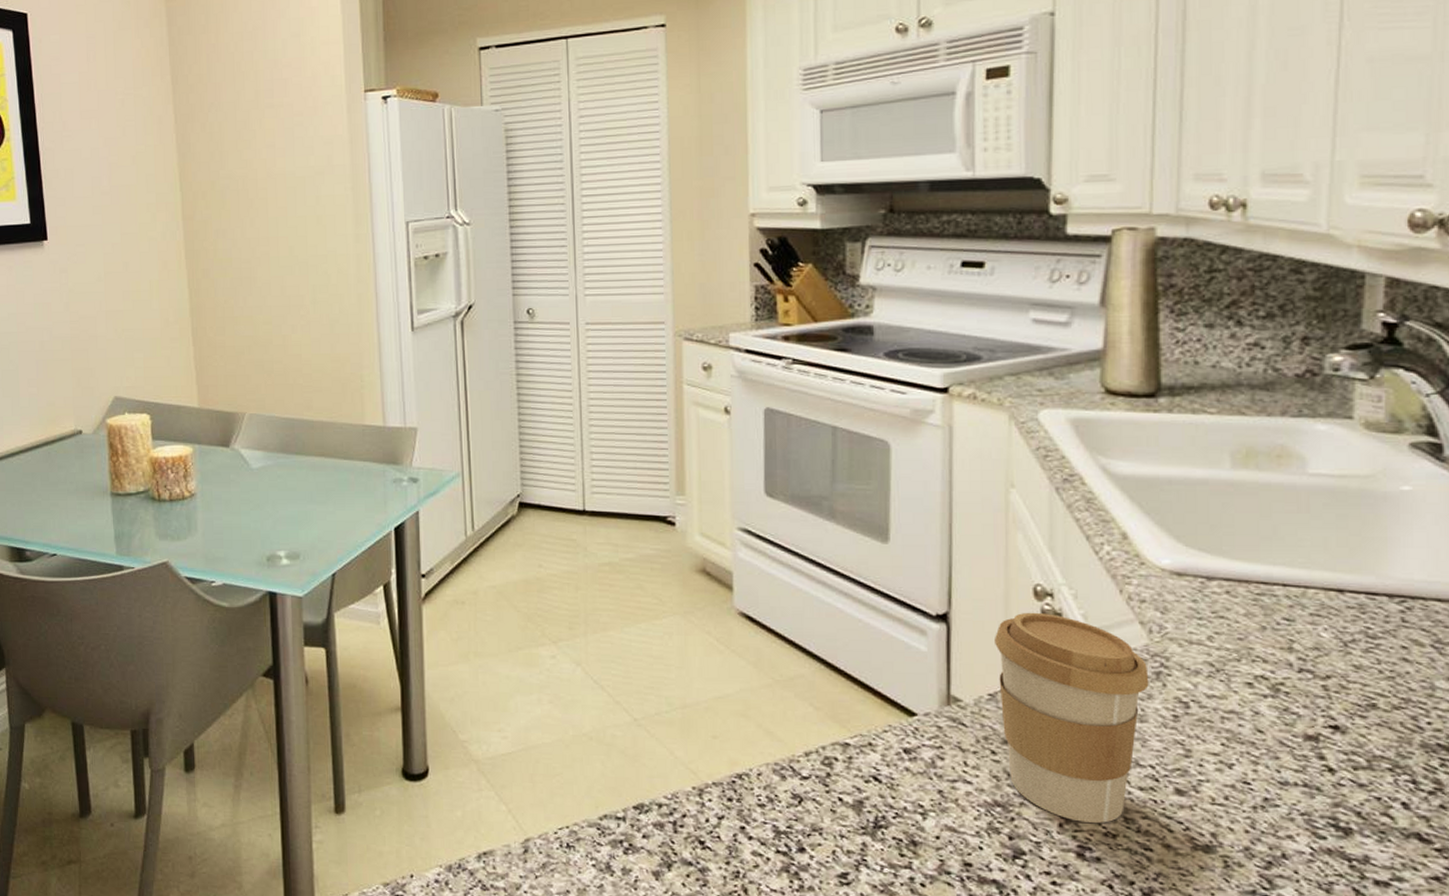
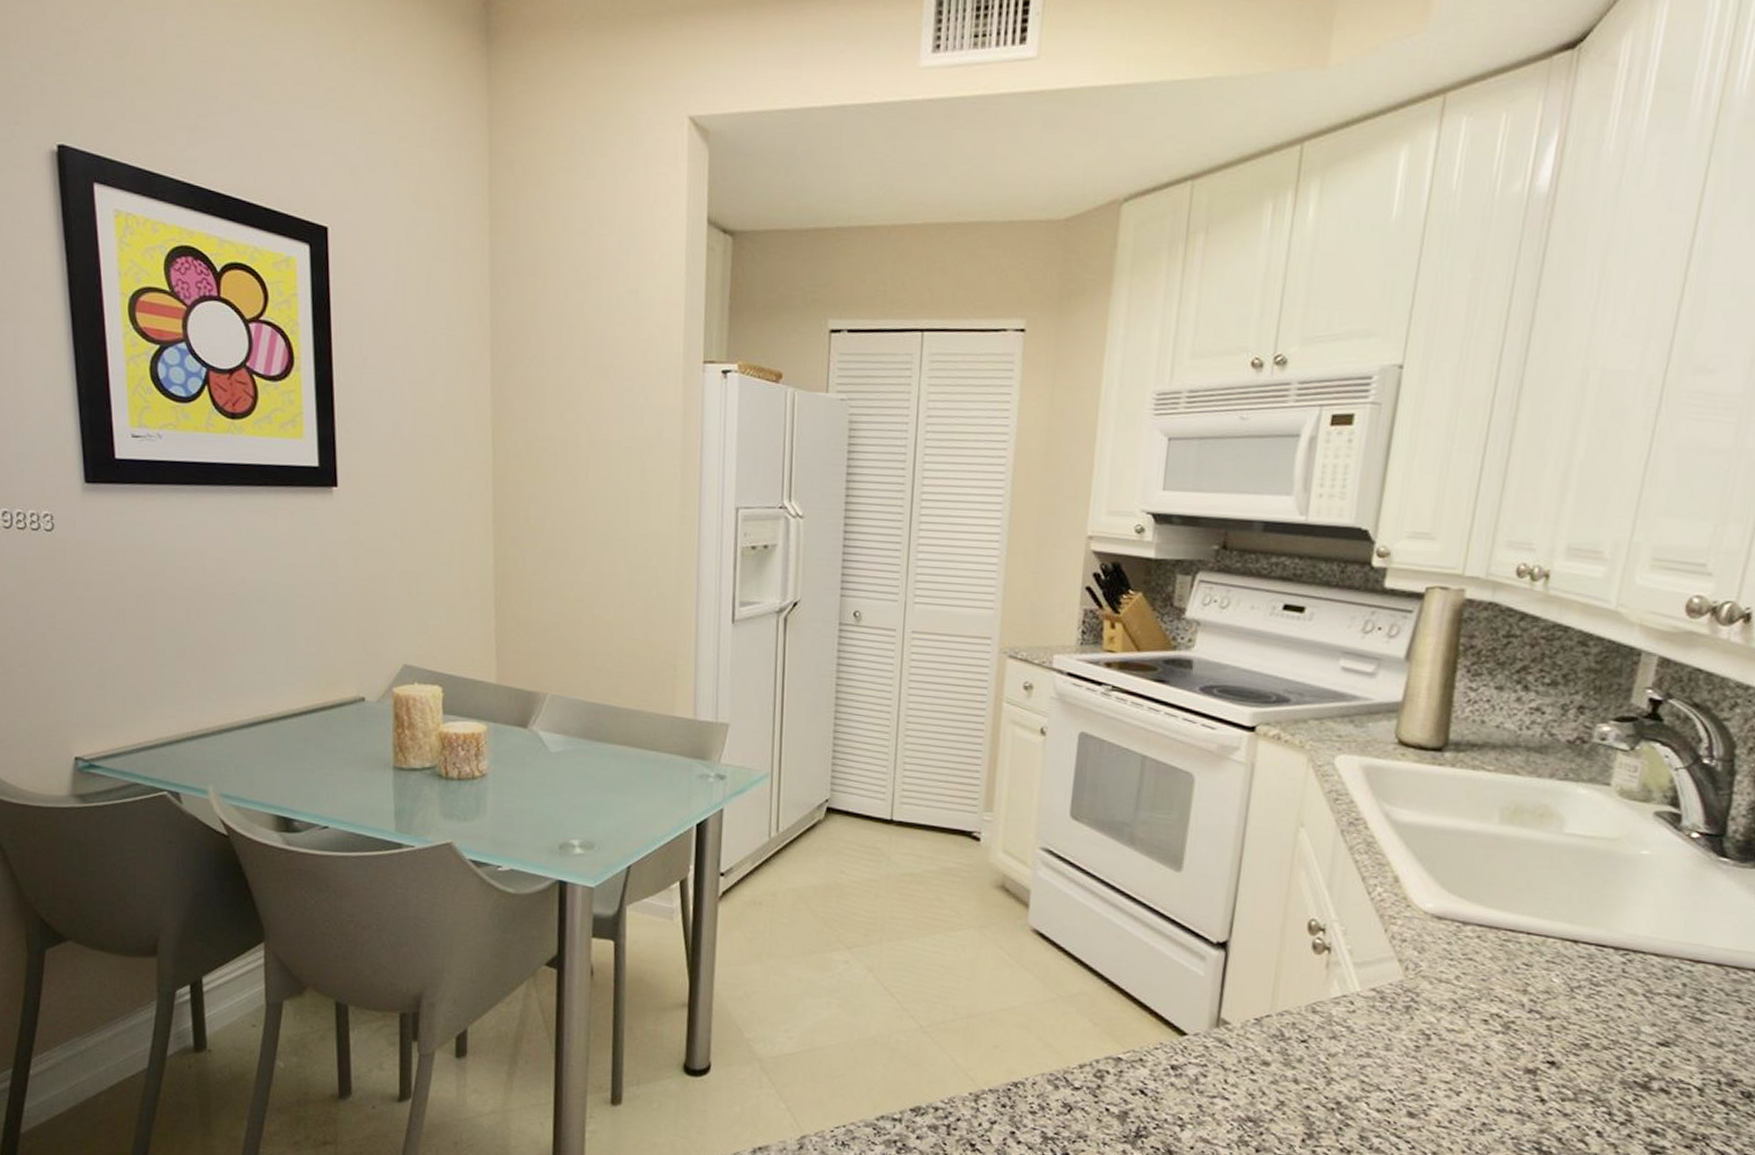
coffee cup: present [995,612,1149,824] -> none [1263,944,1400,1140]

